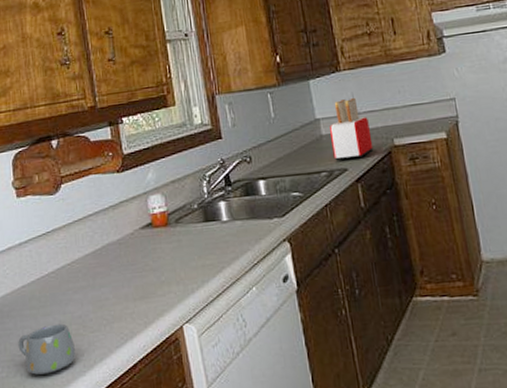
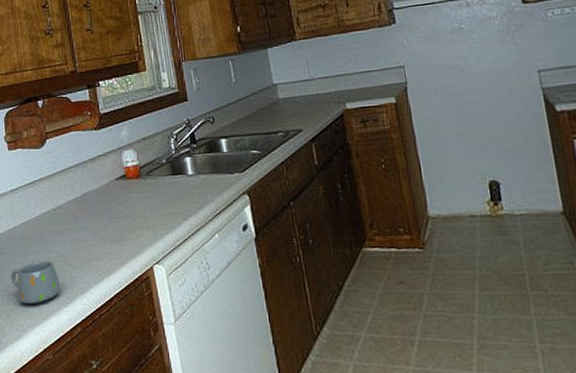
toaster: present [330,97,374,161] -> none [286,64,327,123]

